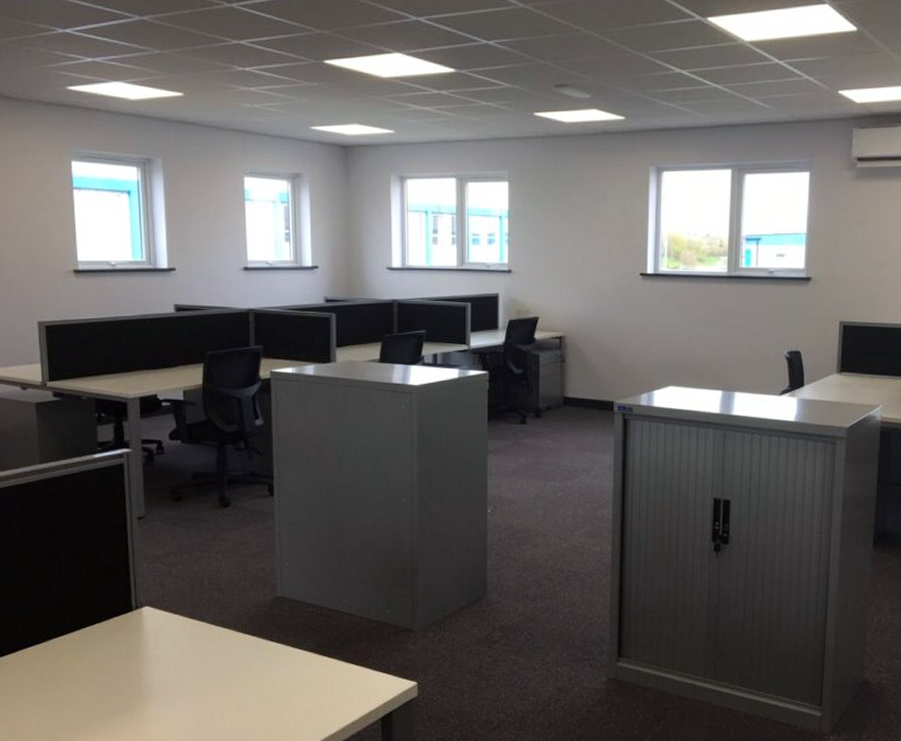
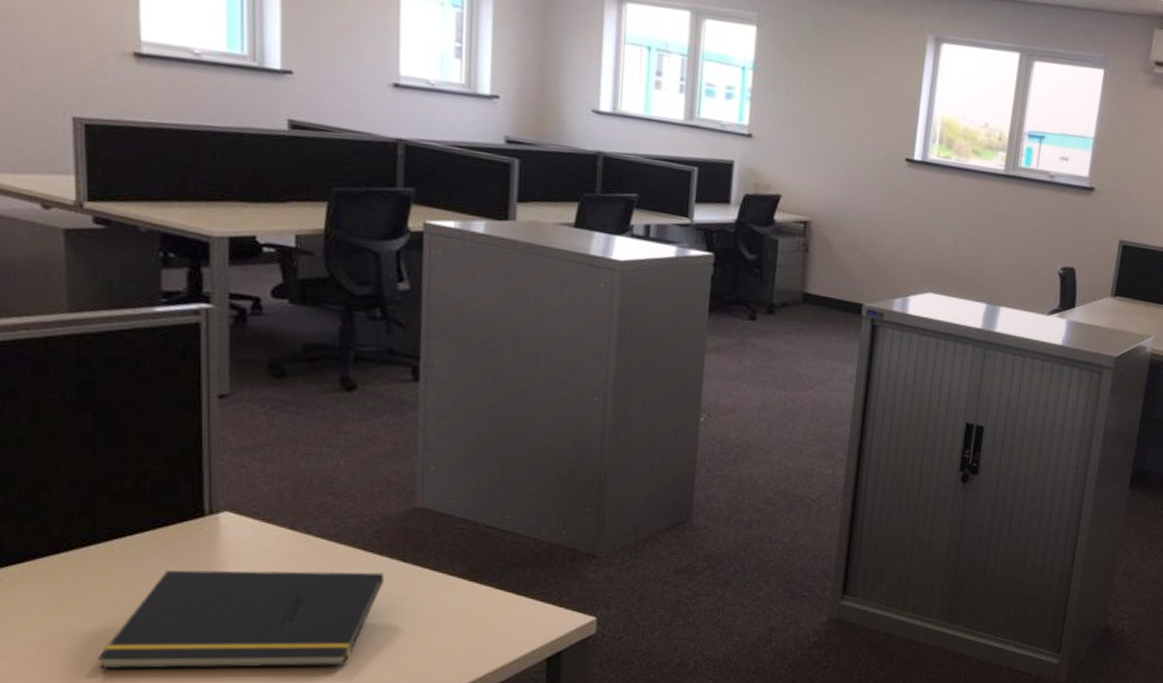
notepad: none [68,650,257,731] -> present [98,570,383,669]

